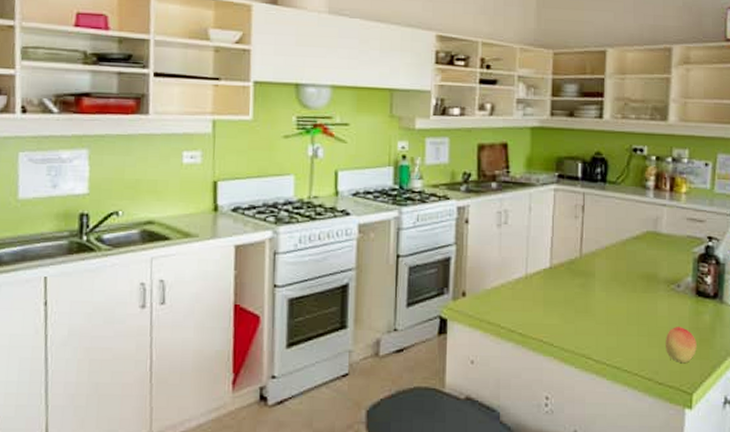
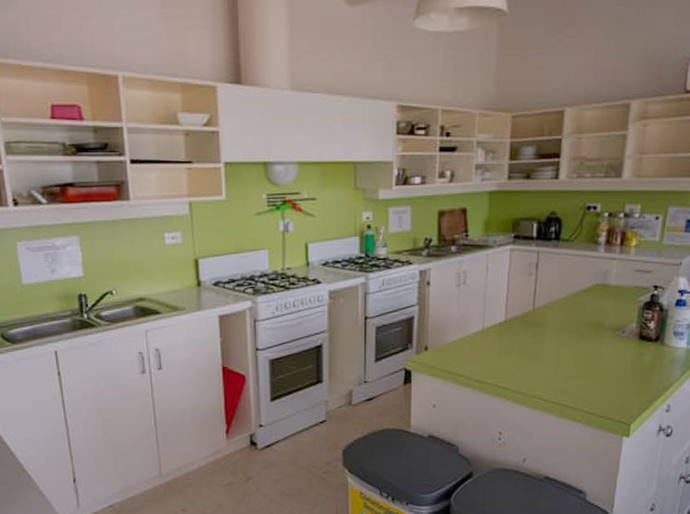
fruit: present [666,327,697,364] -> none [608,368,637,399]

